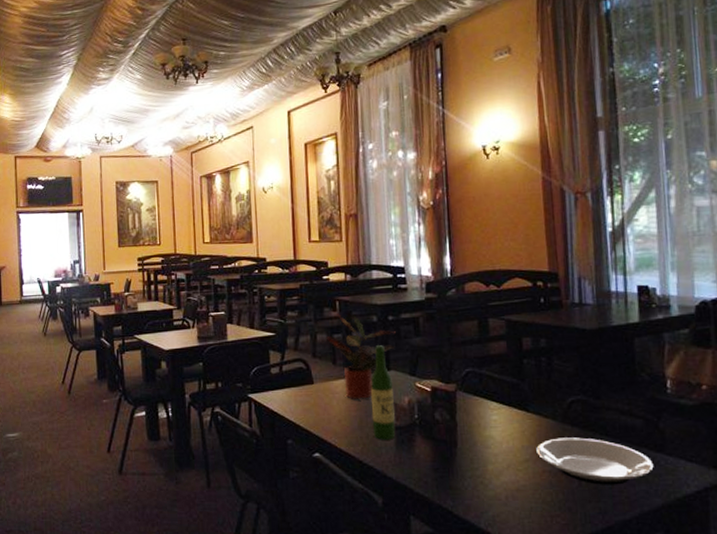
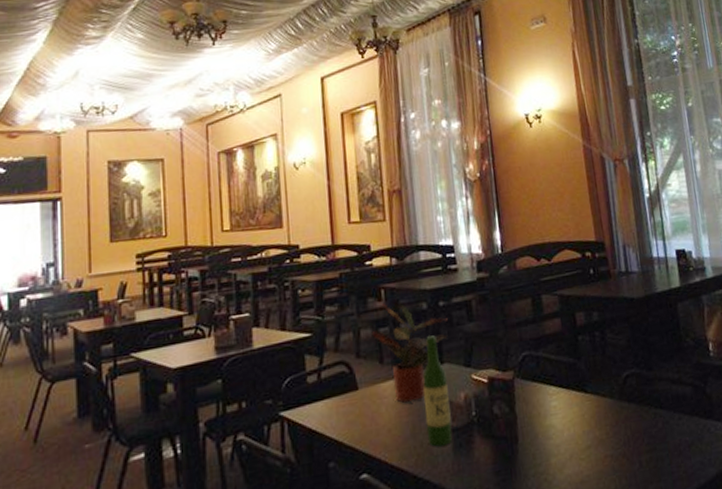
plate: present [536,437,654,485] -> none [597,413,706,463]

